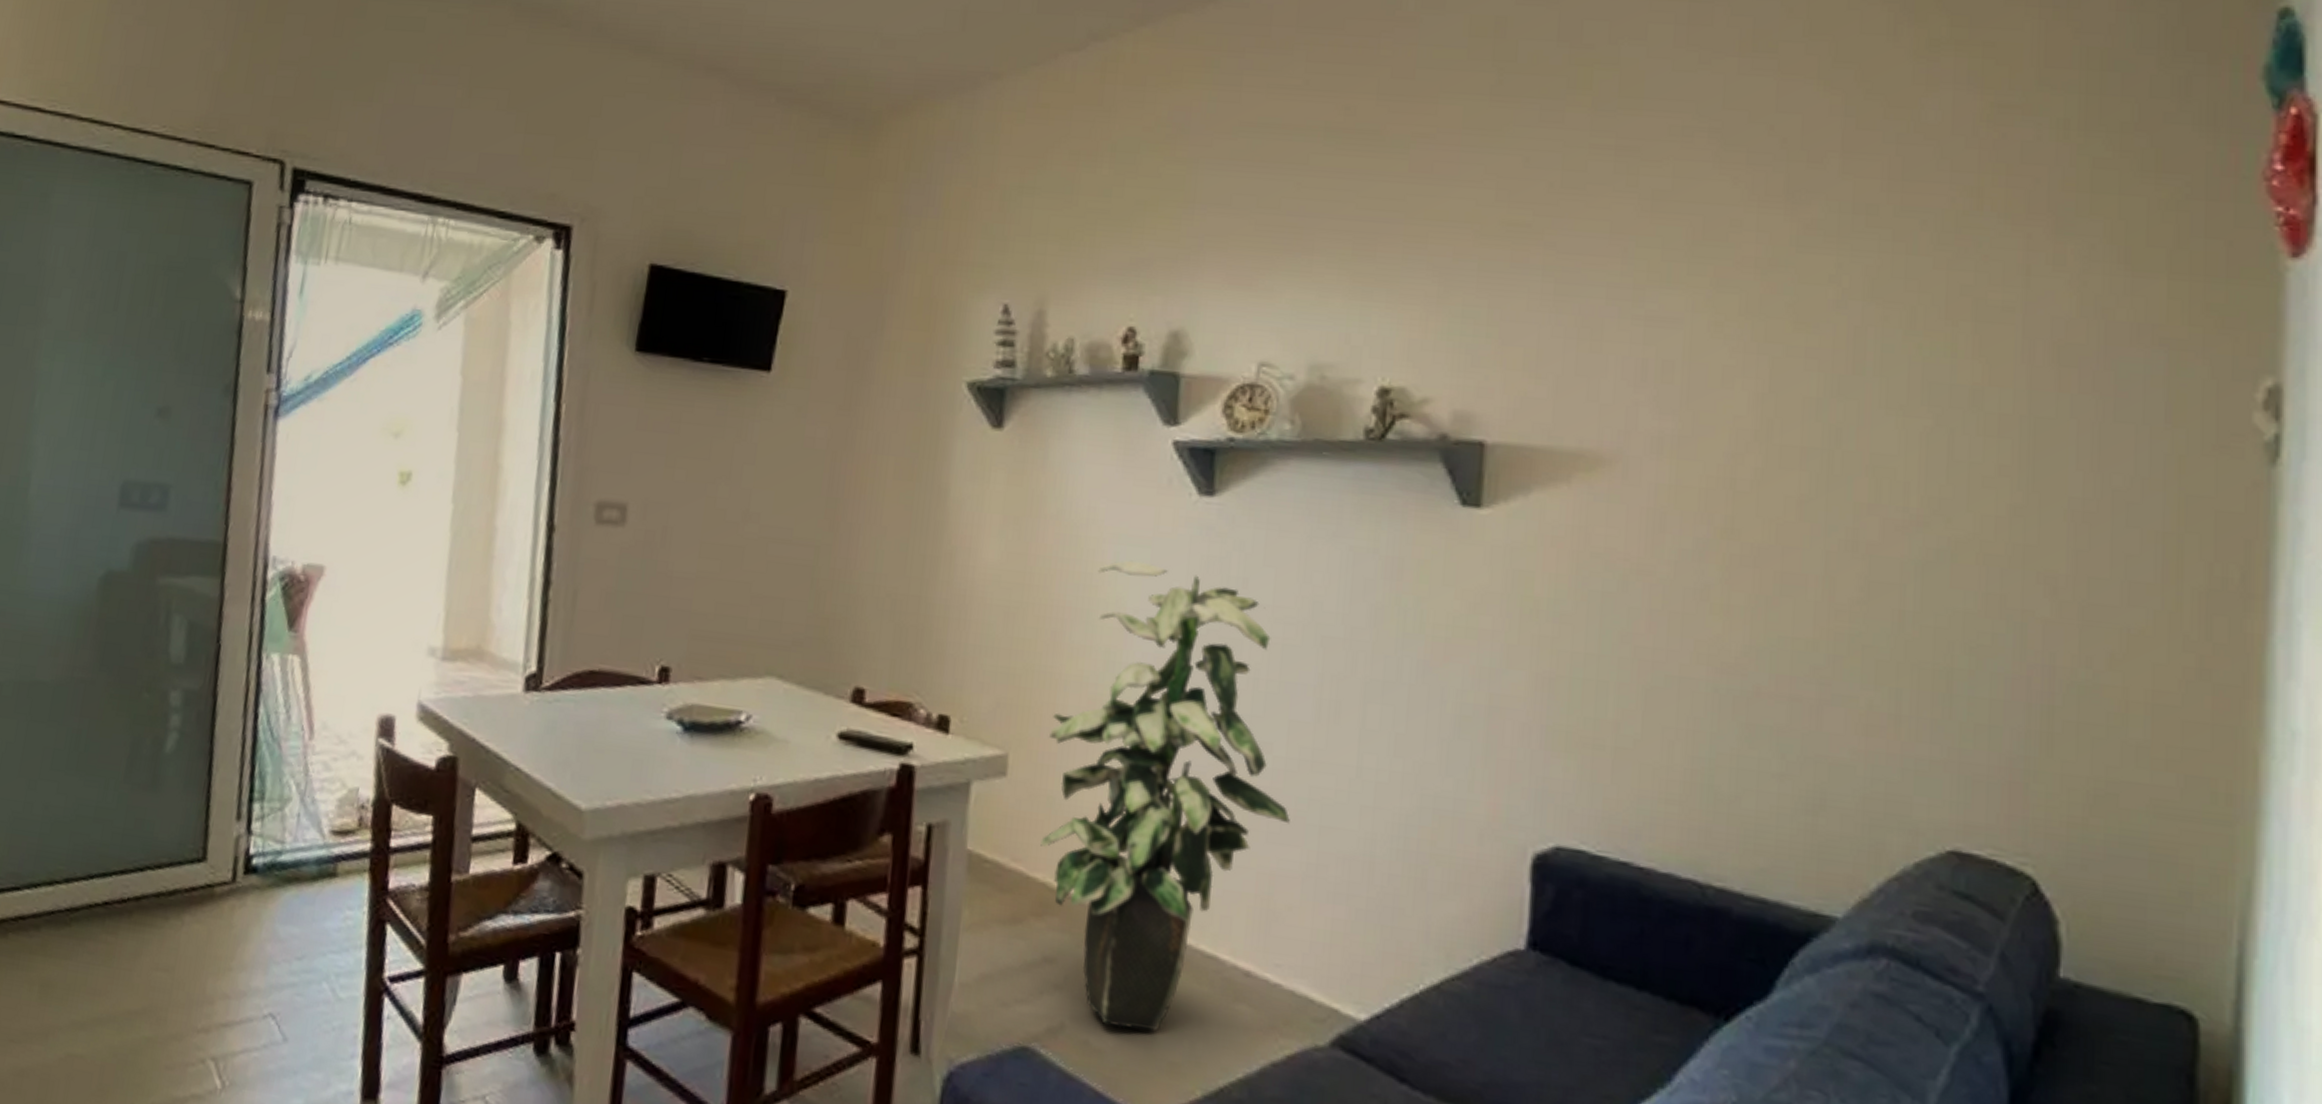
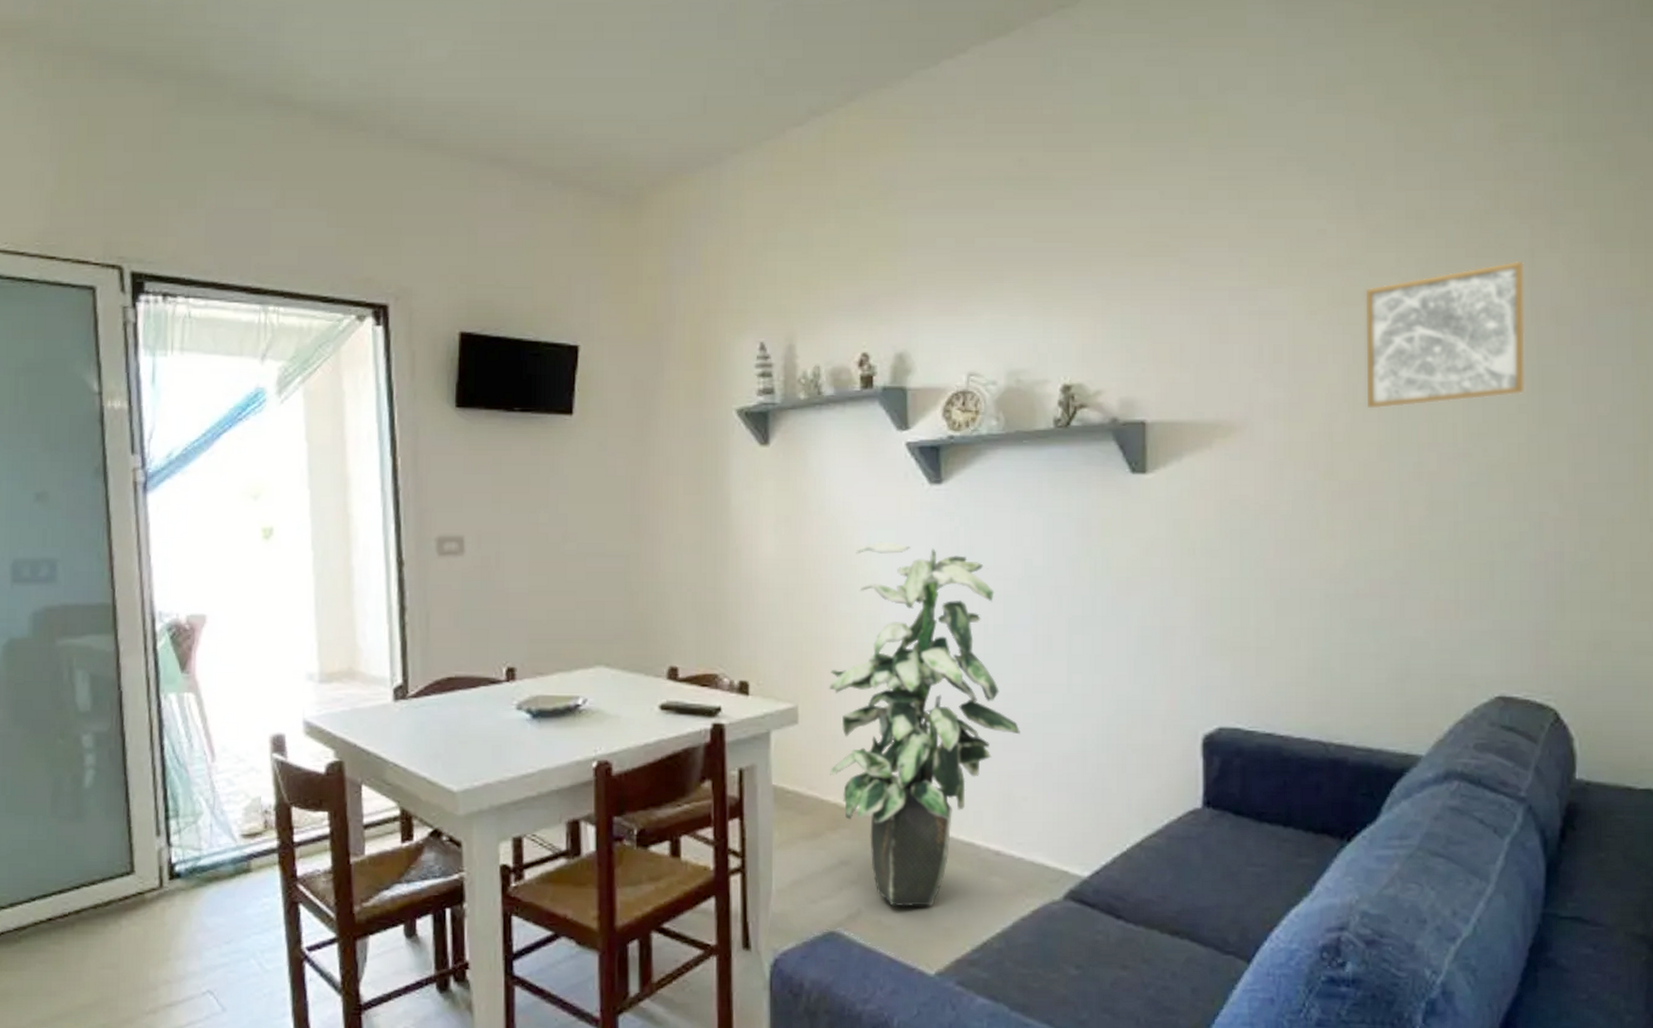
wall art: none [1786,278,2016,455] -> present [1365,260,1527,409]

